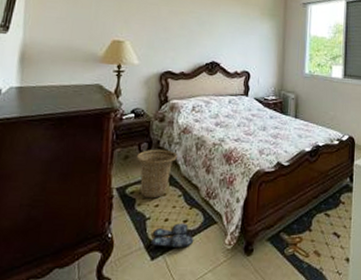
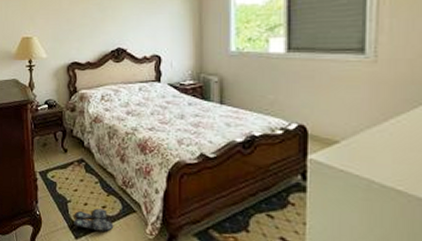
basket: present [135,149,177,199] -> none [53,137,91,184]

